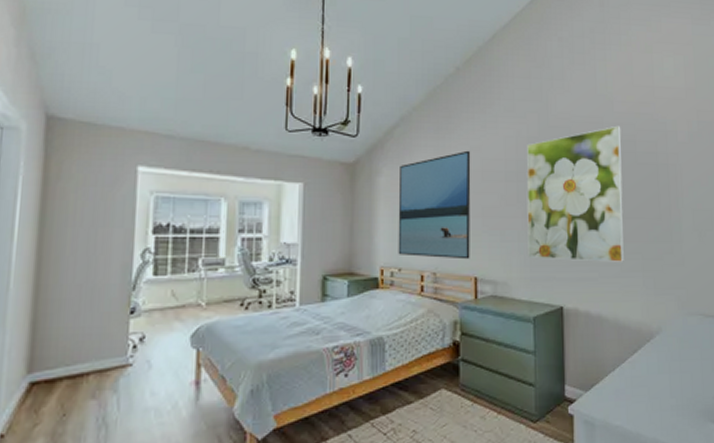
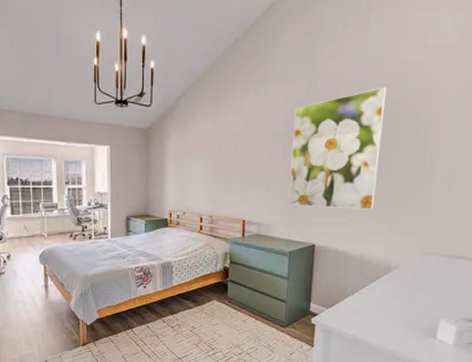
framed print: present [398,150,471,260] -> none [183,115,245,206]

